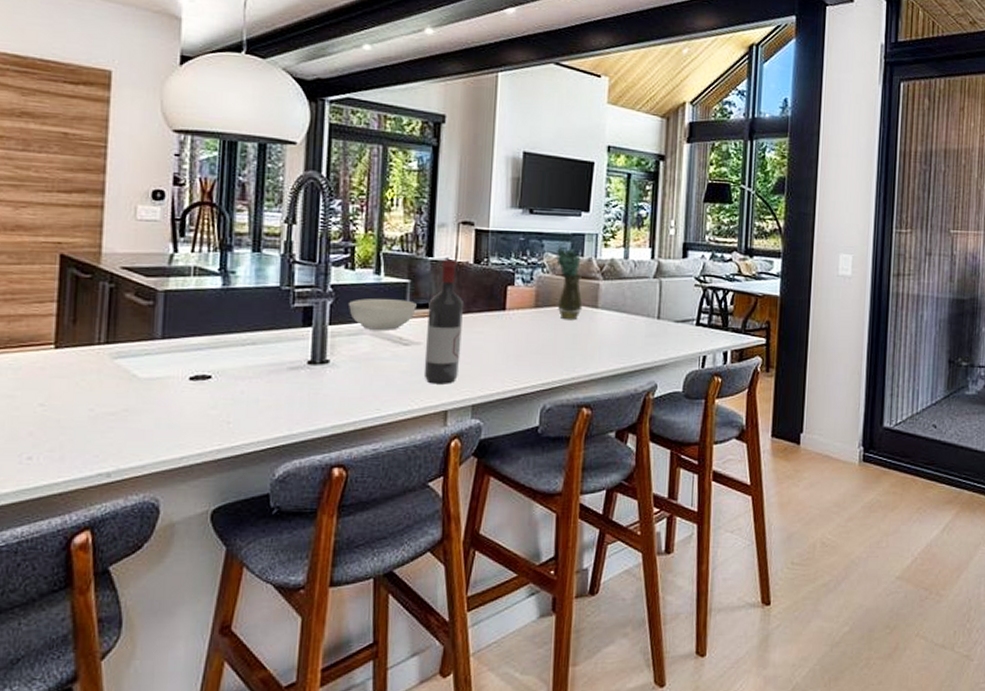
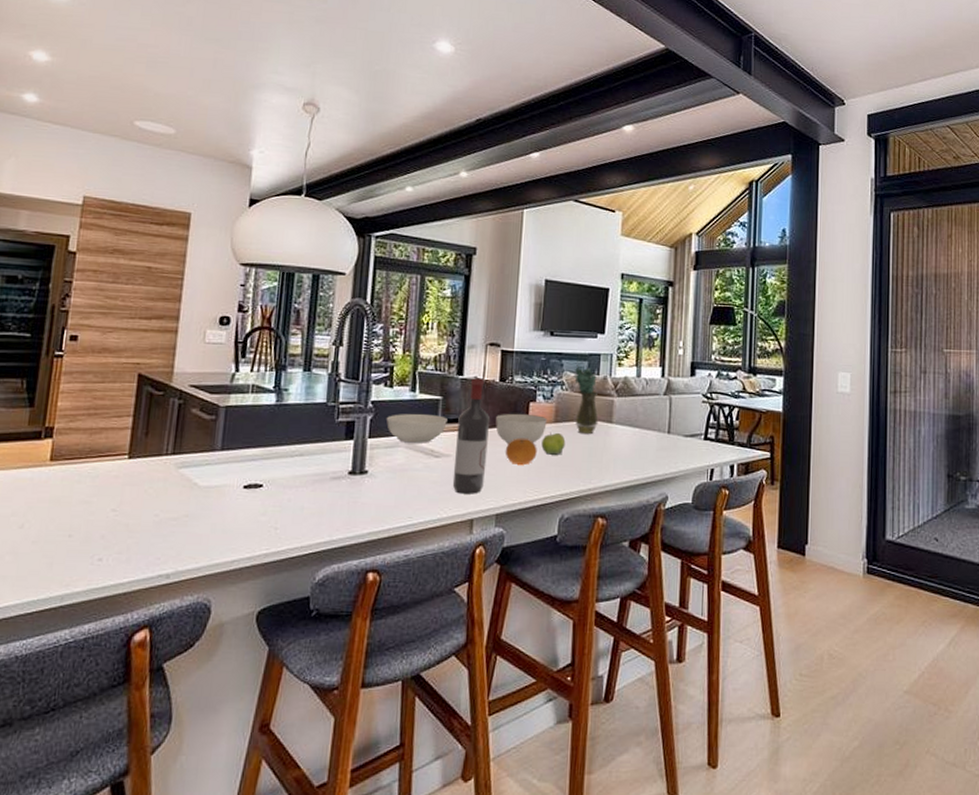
bowl: none [470,297,527,332] -> present [495,413,547,445]
fruit: none [481,324,516,353] -> present [505,437,537,465]
fruit: none [521,318,547,342] -> present [541,432,566,455]

